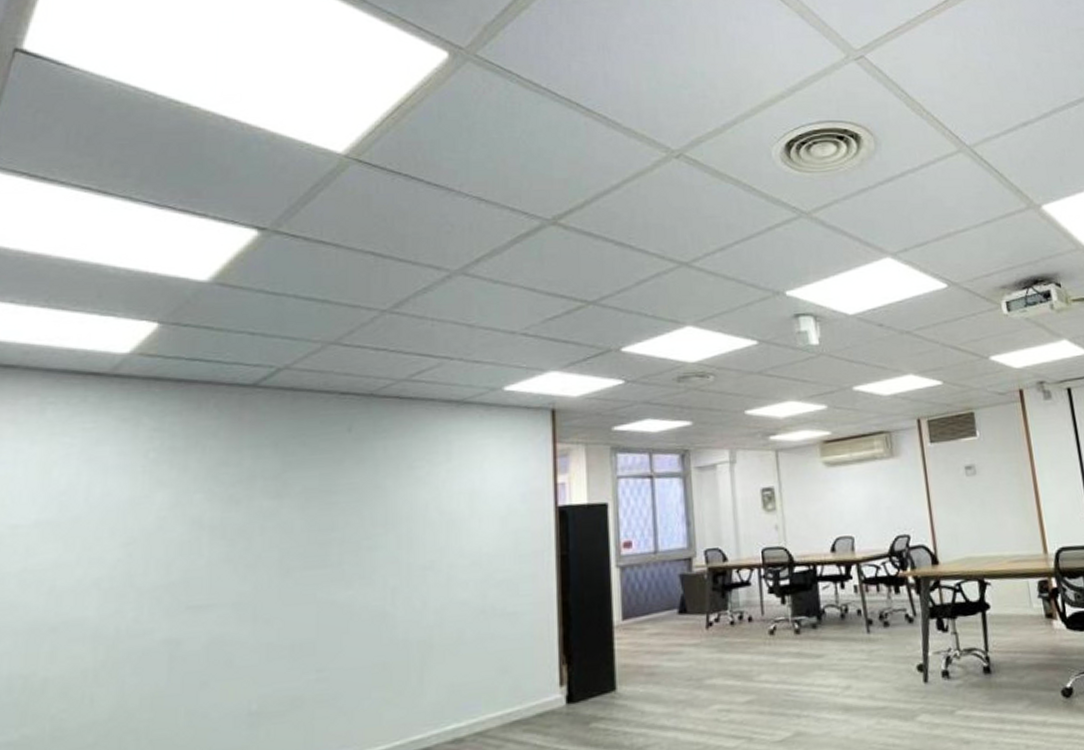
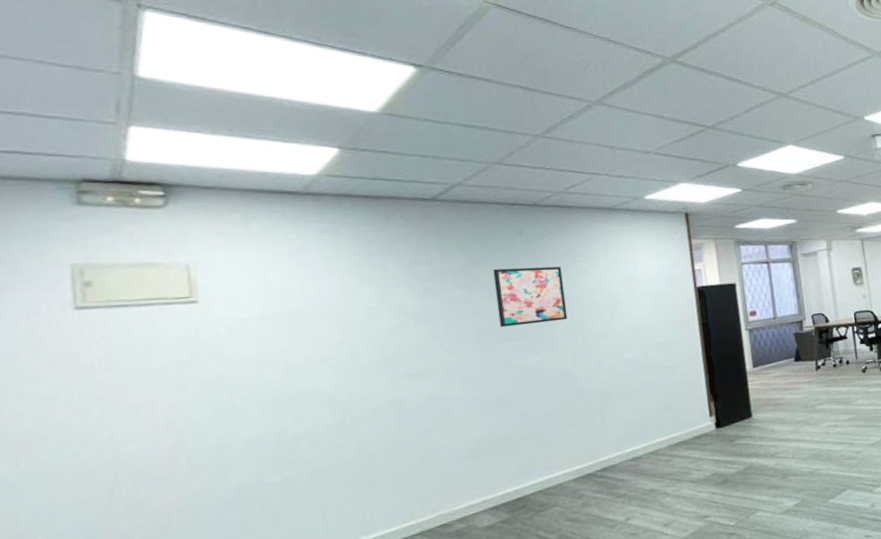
wall art: none [309,472,393,550] -> present [492,266,568,328]

